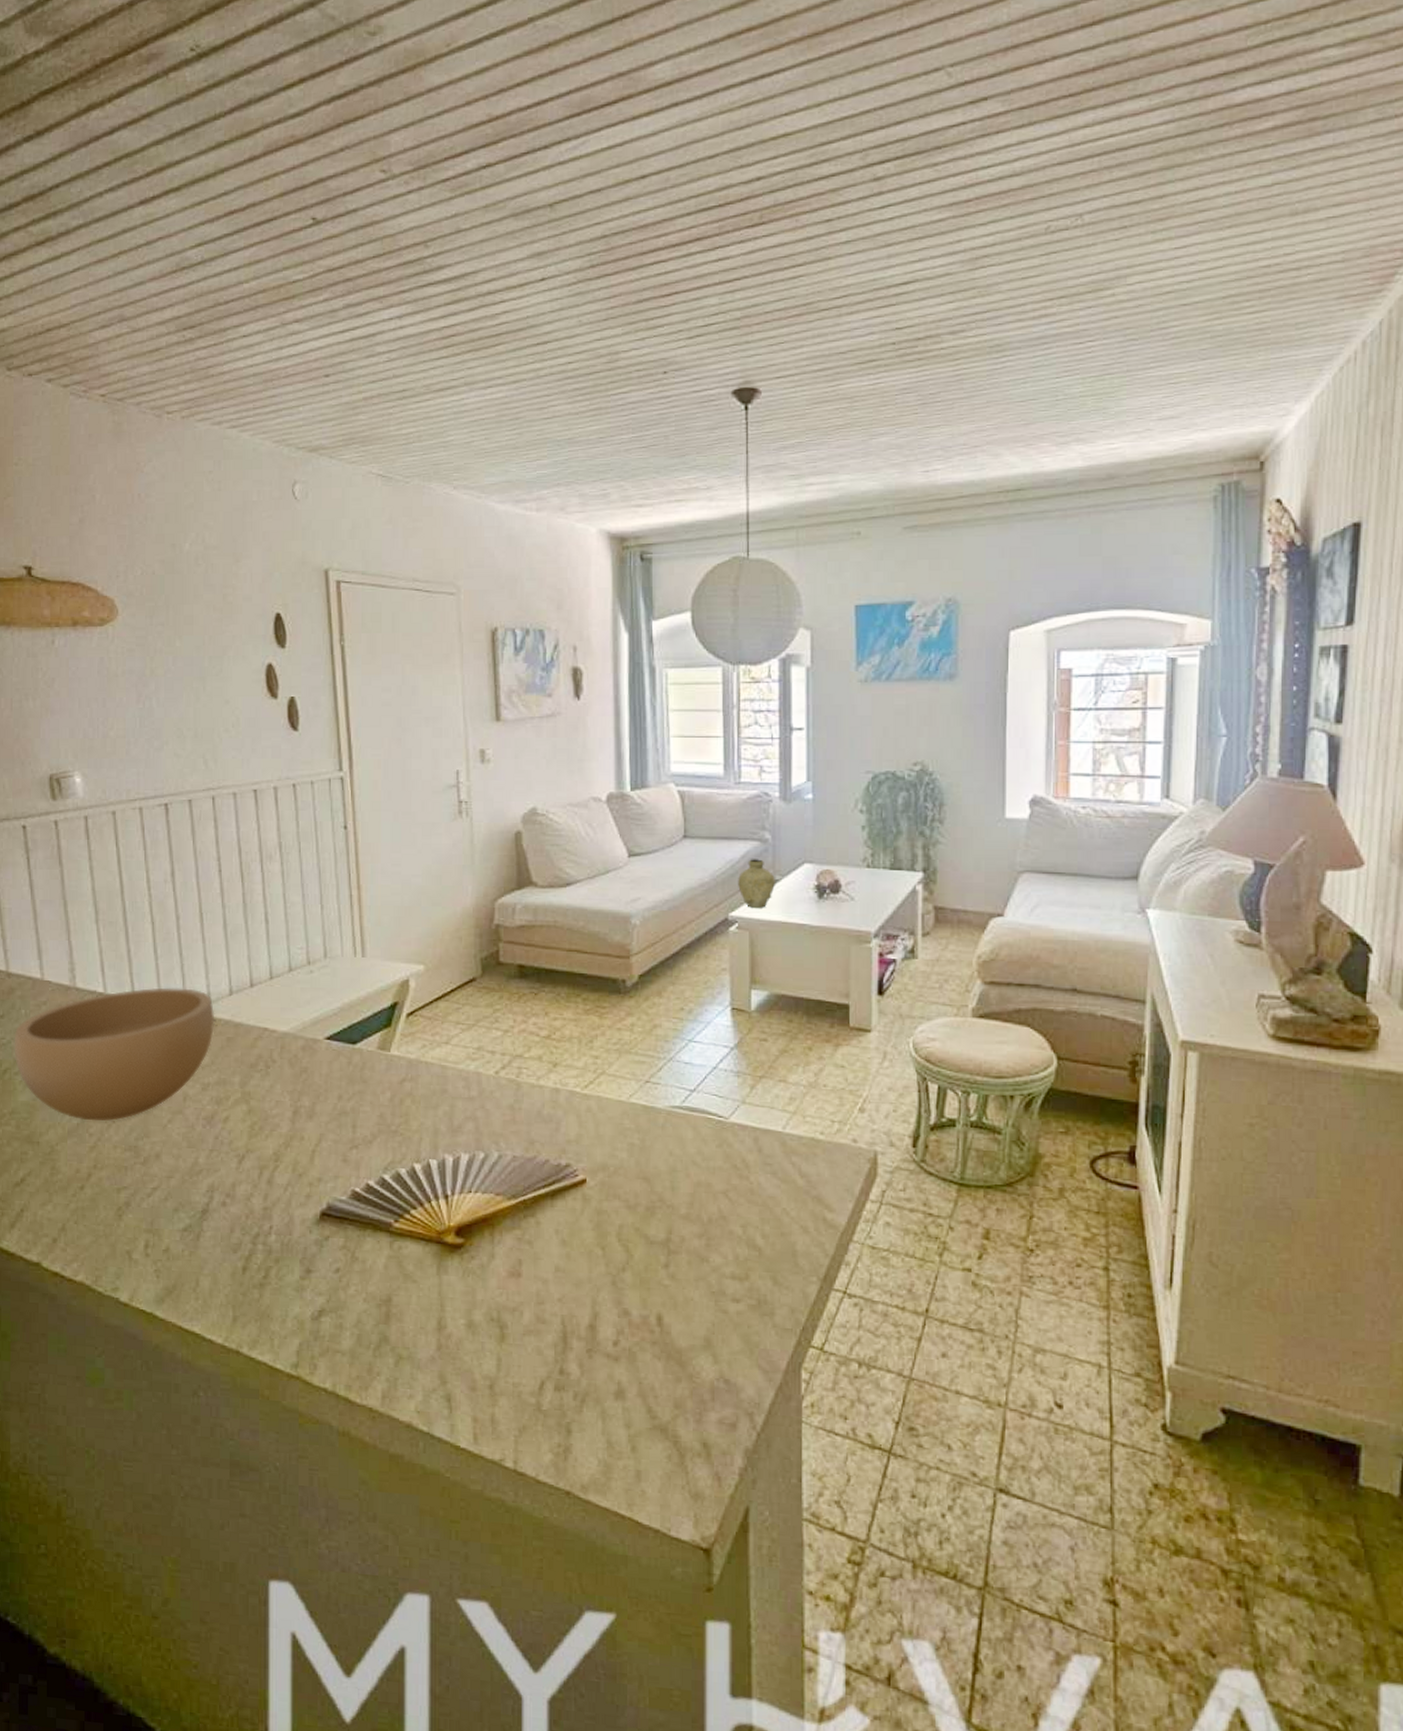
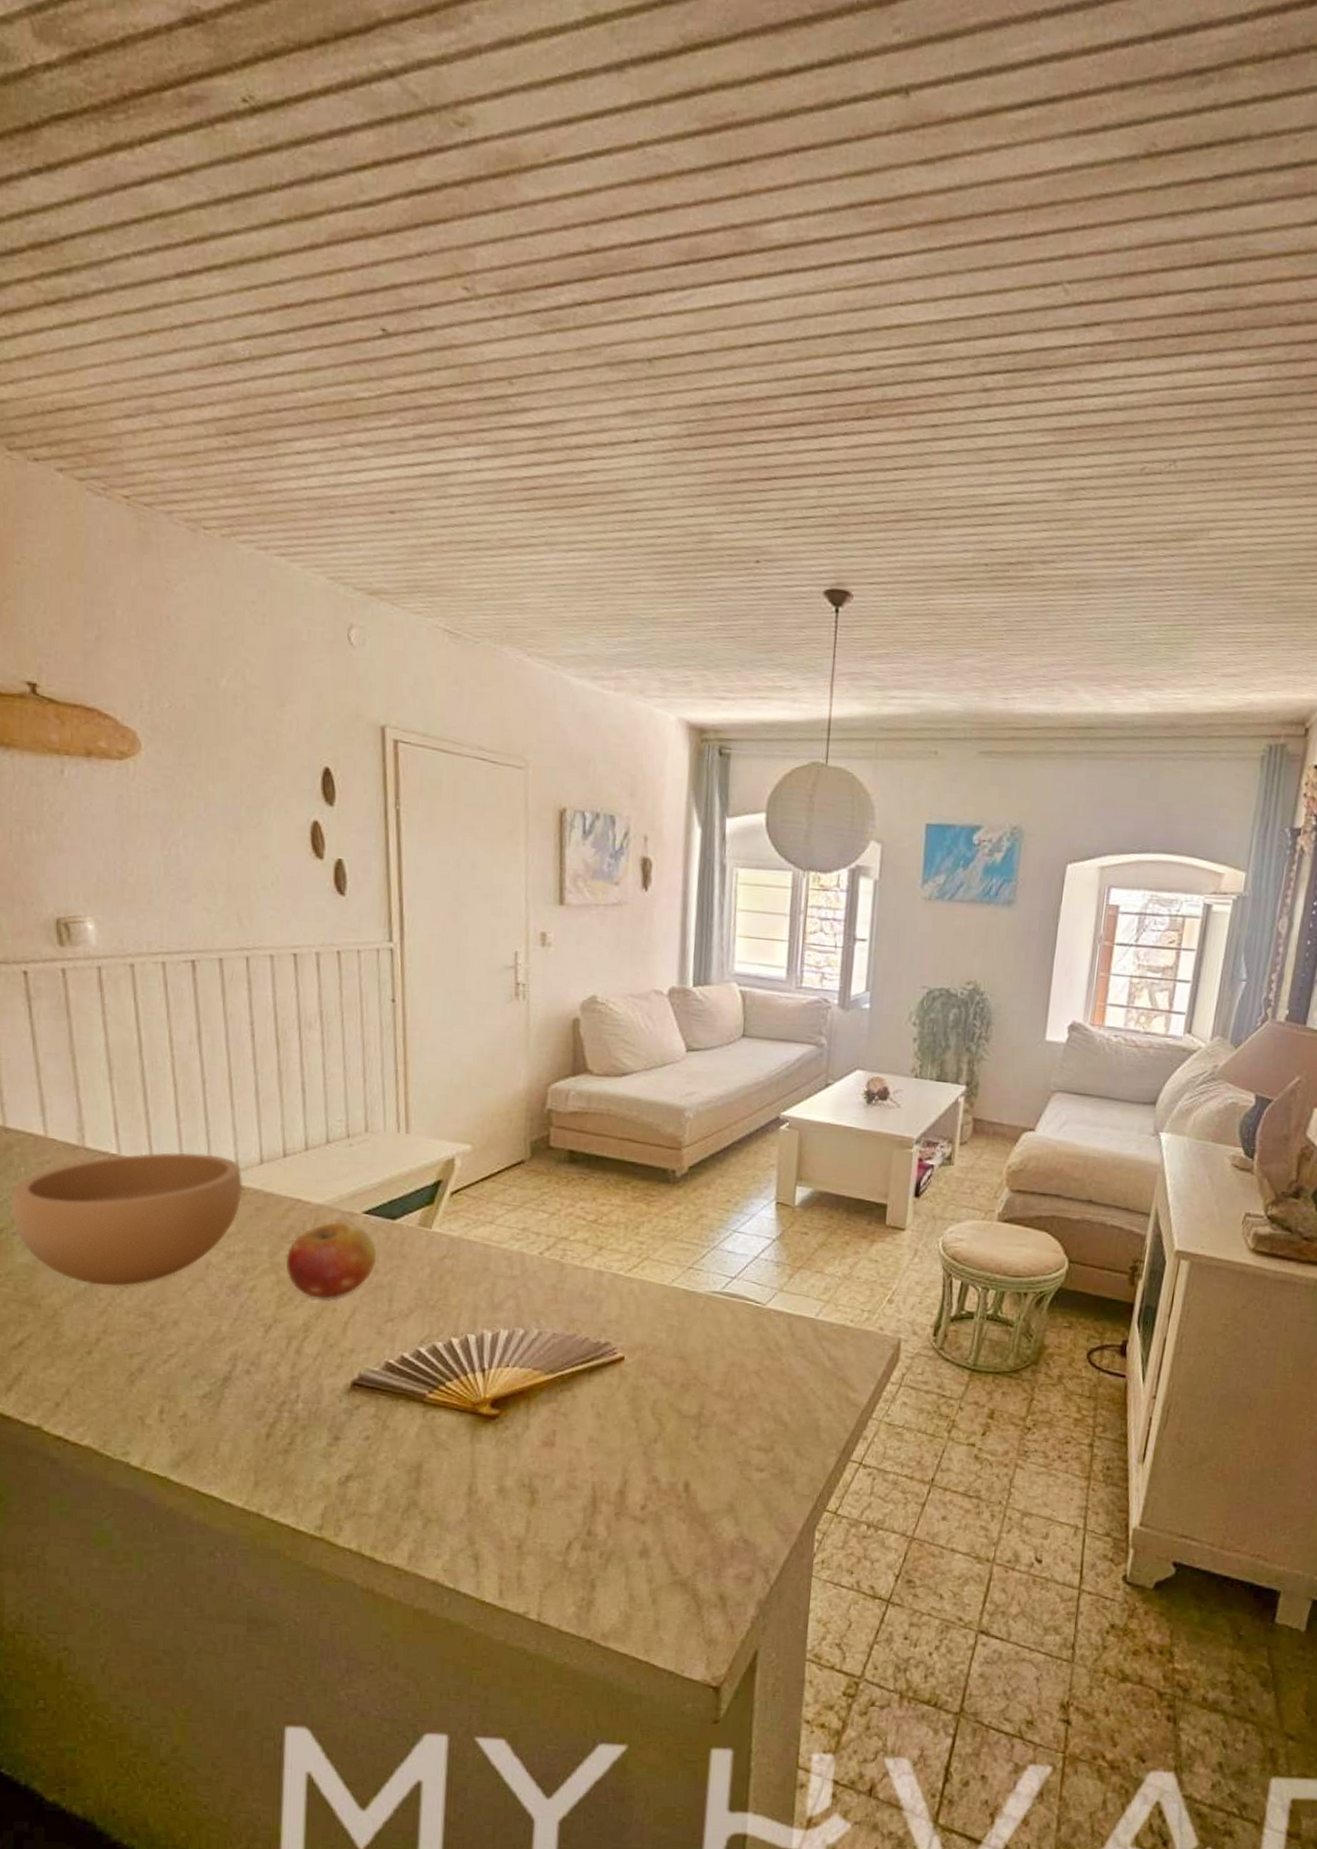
fruit: none [255,1049,340,1127] -> present [286,1222,377,1299]
vase: present [738,859,775,908] -> none [791,1062,828,1110]

